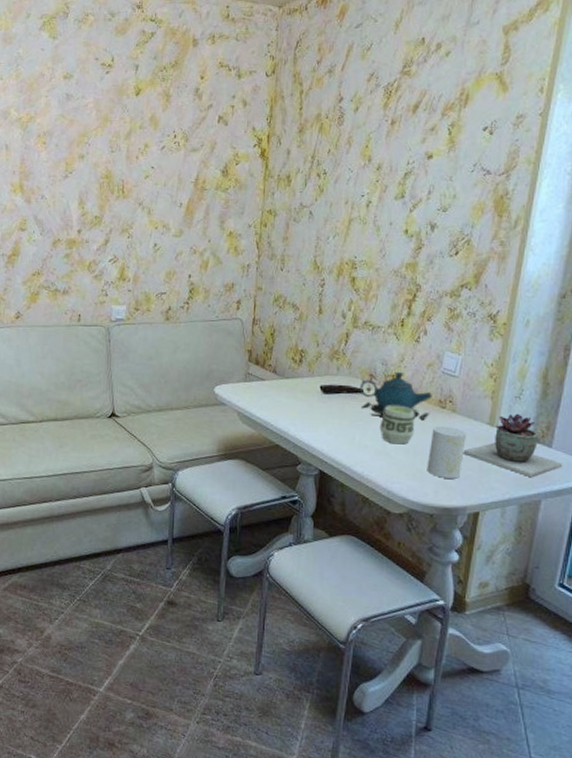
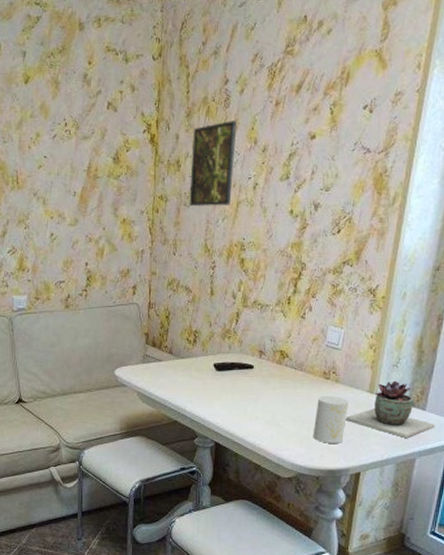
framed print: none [299,138,351,223] -> present [189,120,237,207]
teapot: present [359,371,432,421] -> none [250,346,317,392]
cup: present [379,405,415,445] -> none [269,378,301,415]

